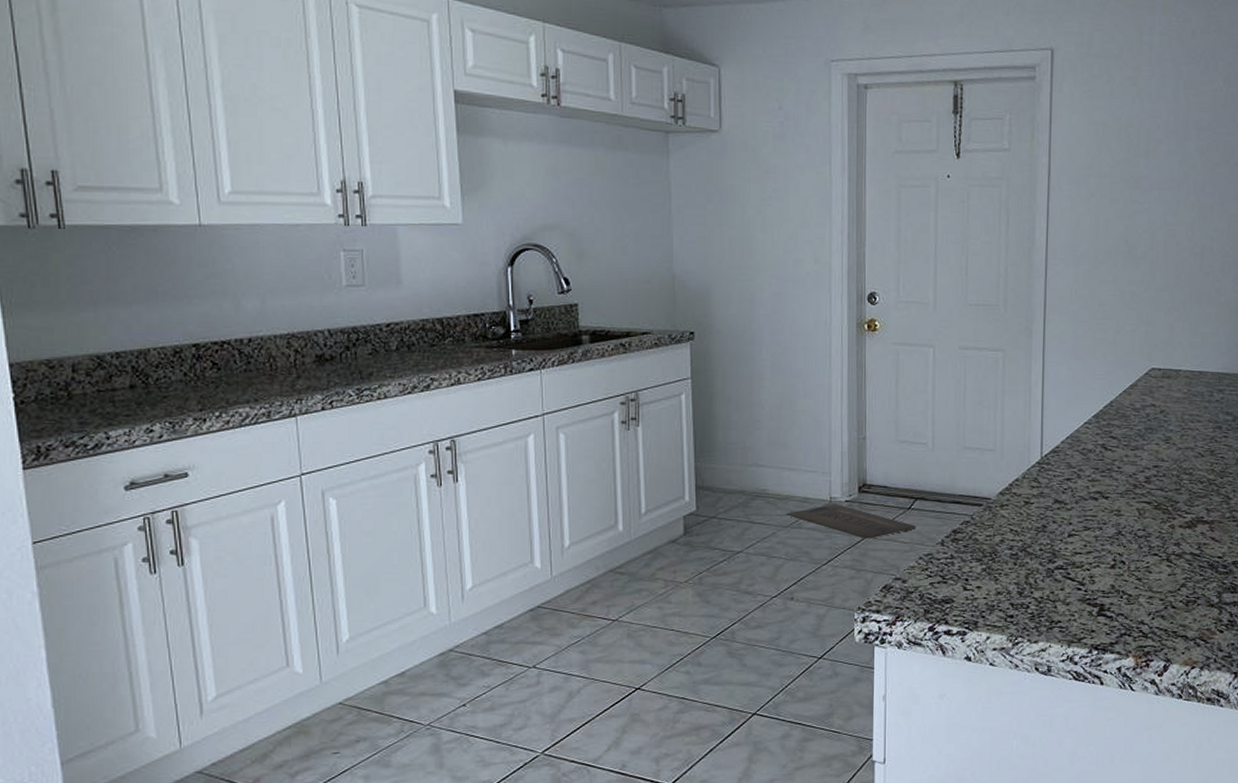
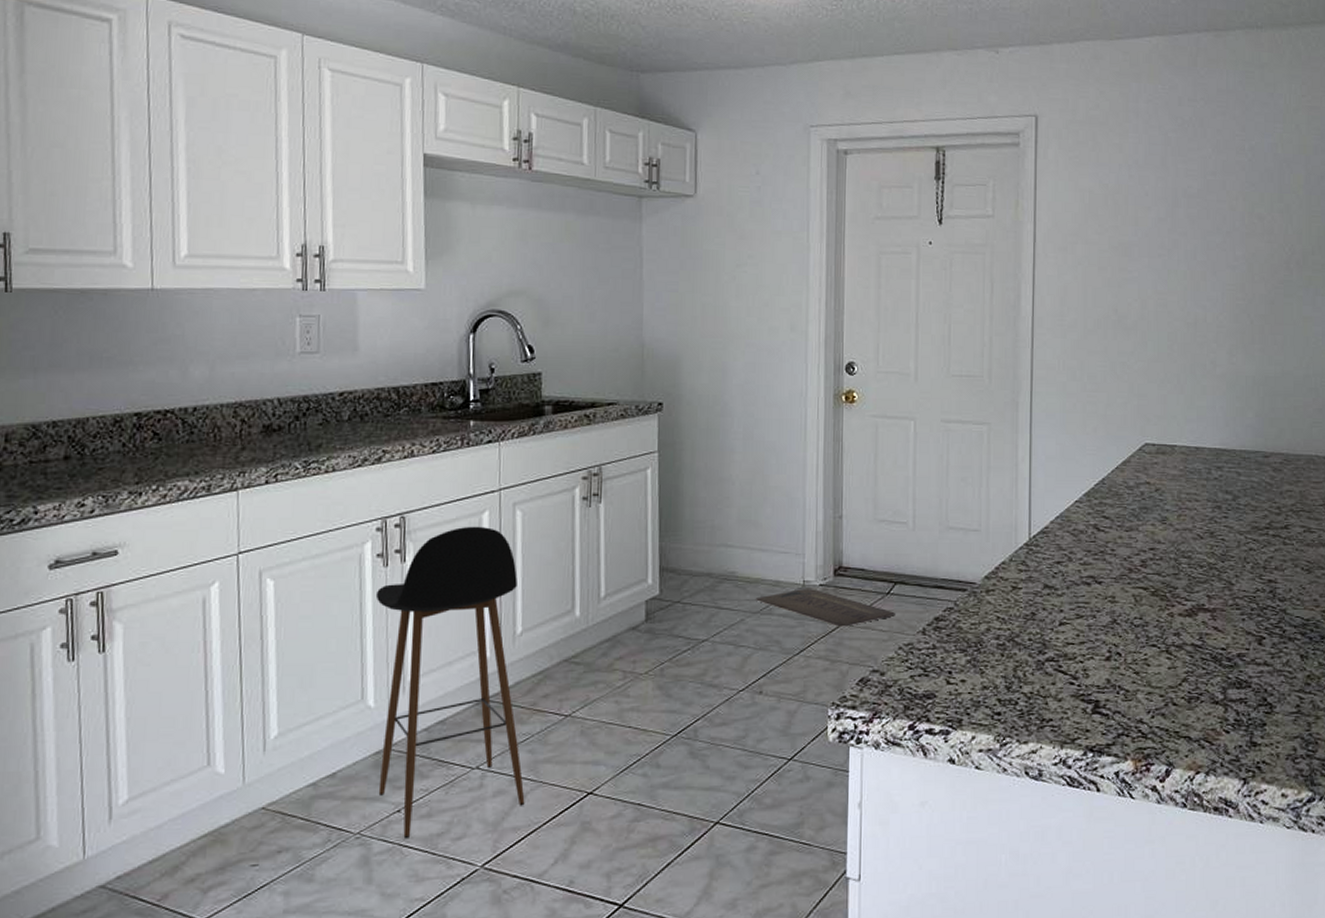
bar stool: none [431,448,579,730] -> present [375,526,525,840]

